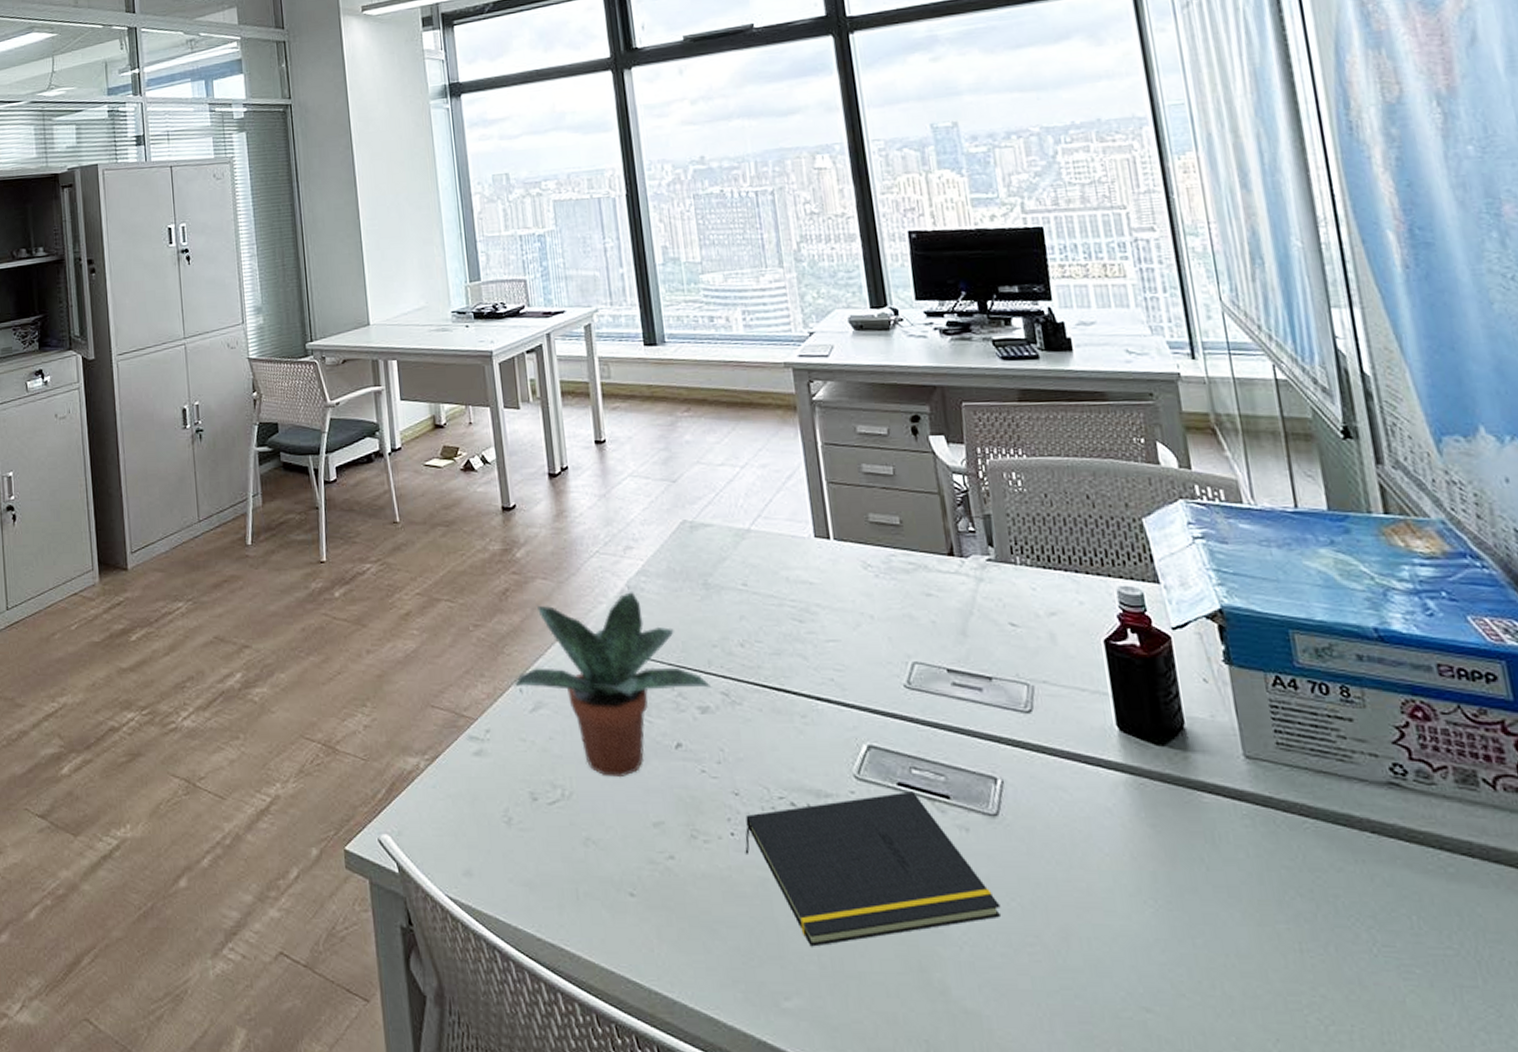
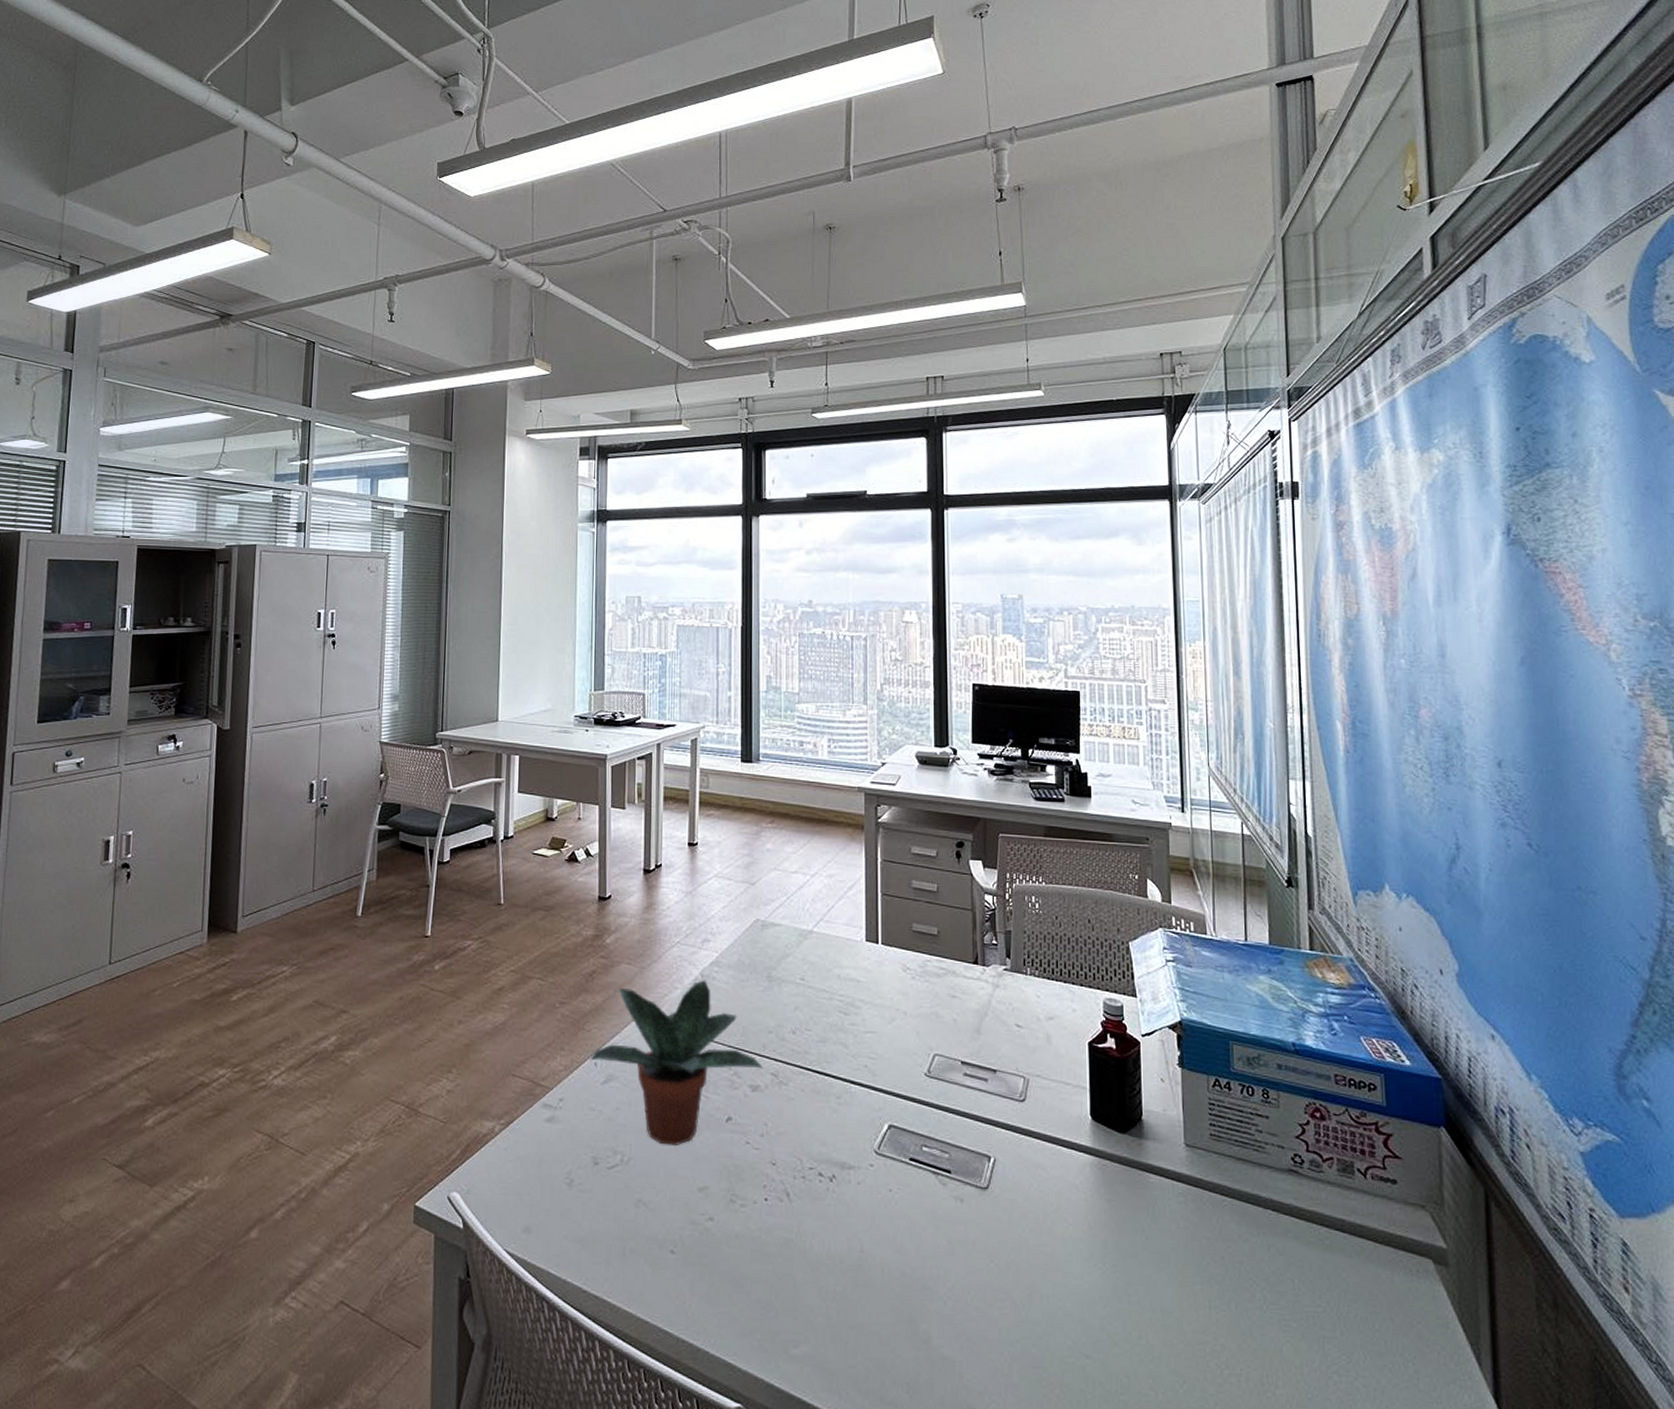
notepad: present [745,791,1001,947] -> none [775,1166,981,1301]

